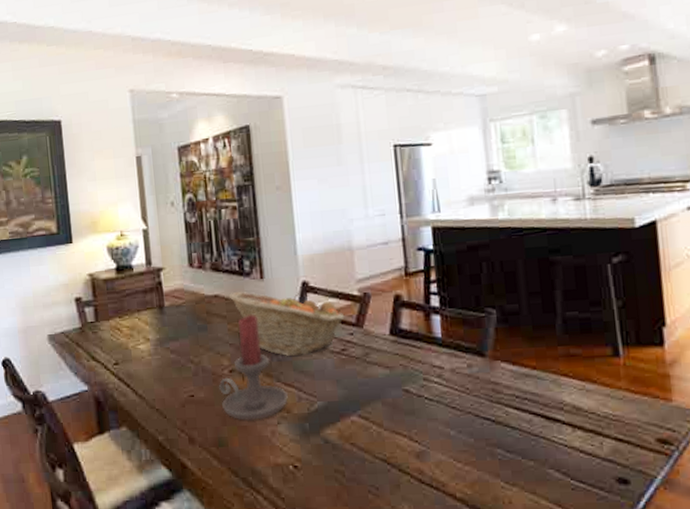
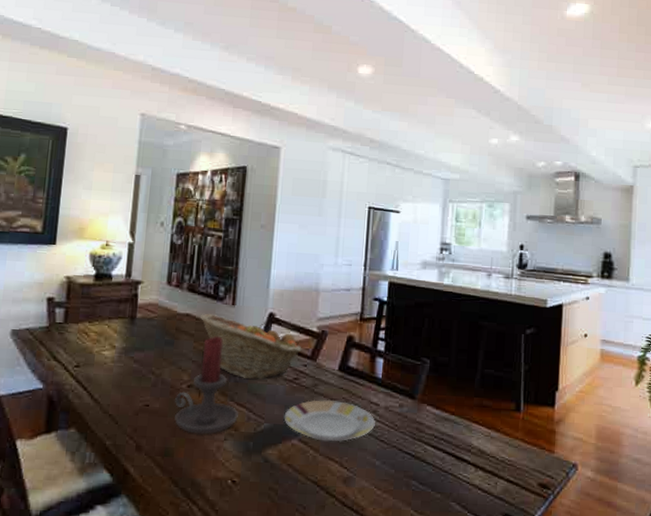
plate: none [337,368,443,415] -> present [284,399,375,442]

